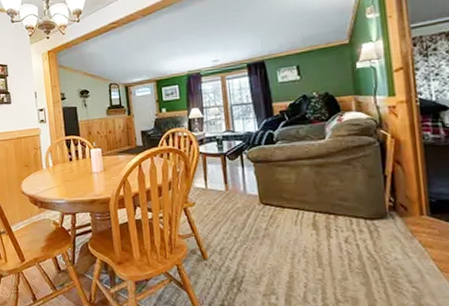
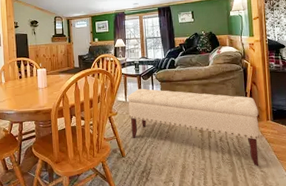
bench: none [208,171,409,280] -> present [128,88,259,167]

